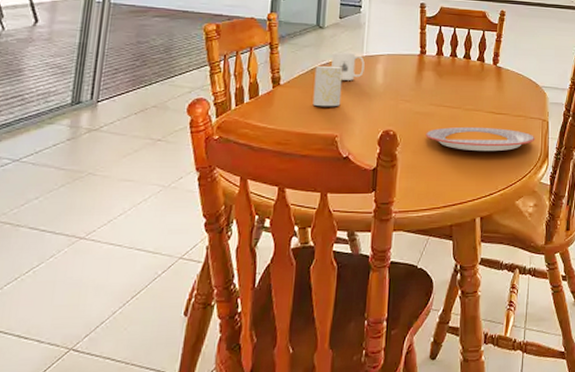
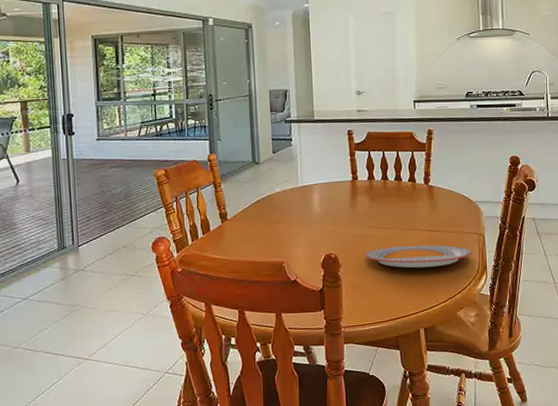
cup: present [312,66,343,107] -> none [257,199,284,237]
mug: present [331,51,365,80] -> none [270,184,301,211]

